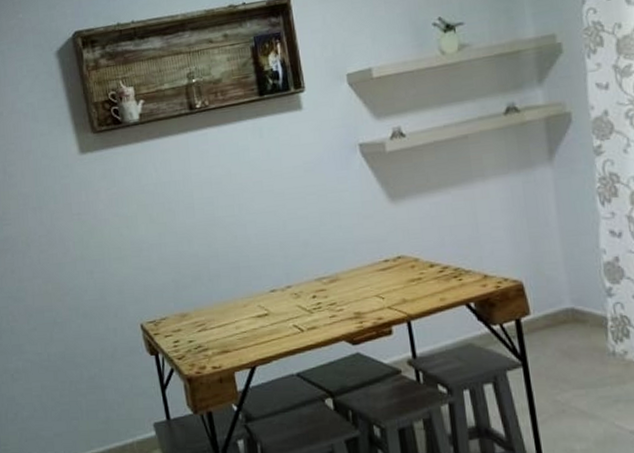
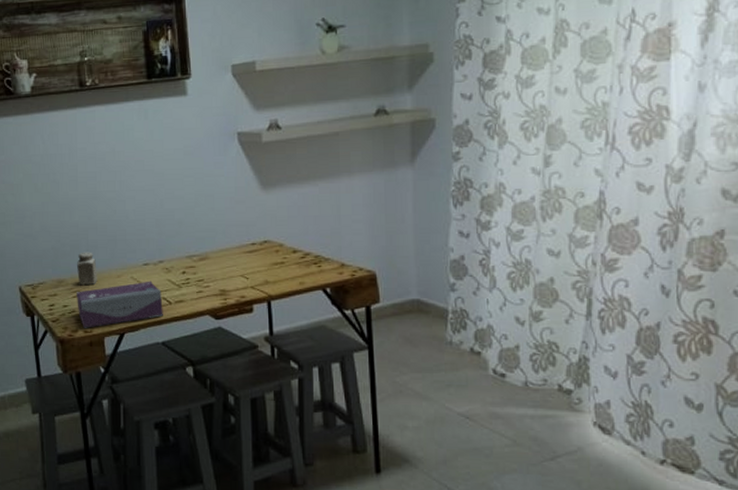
salt shaker: none [200,281,223,319] -> present [77,252,97,286]
tissue box: none [201,308,296,364] -> present [76,281,163,328]

